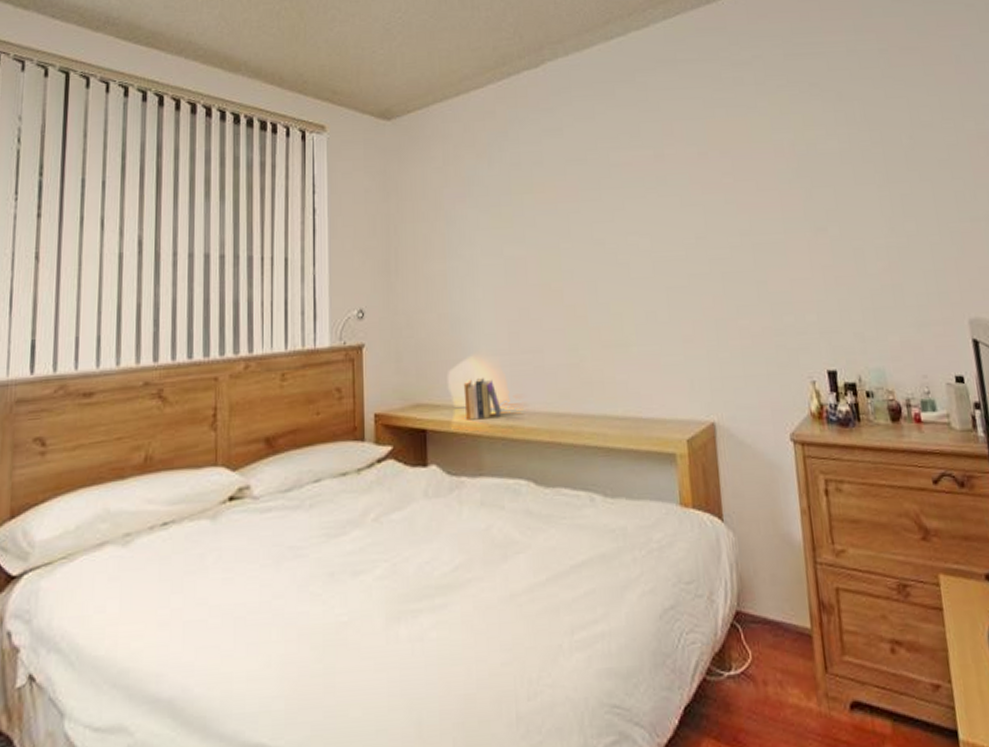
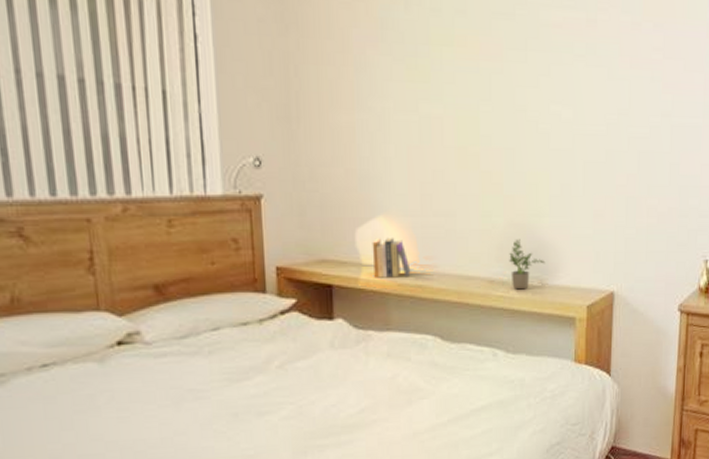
potted plant: none [599,371,638,426] -> present [509,239,546,290]

